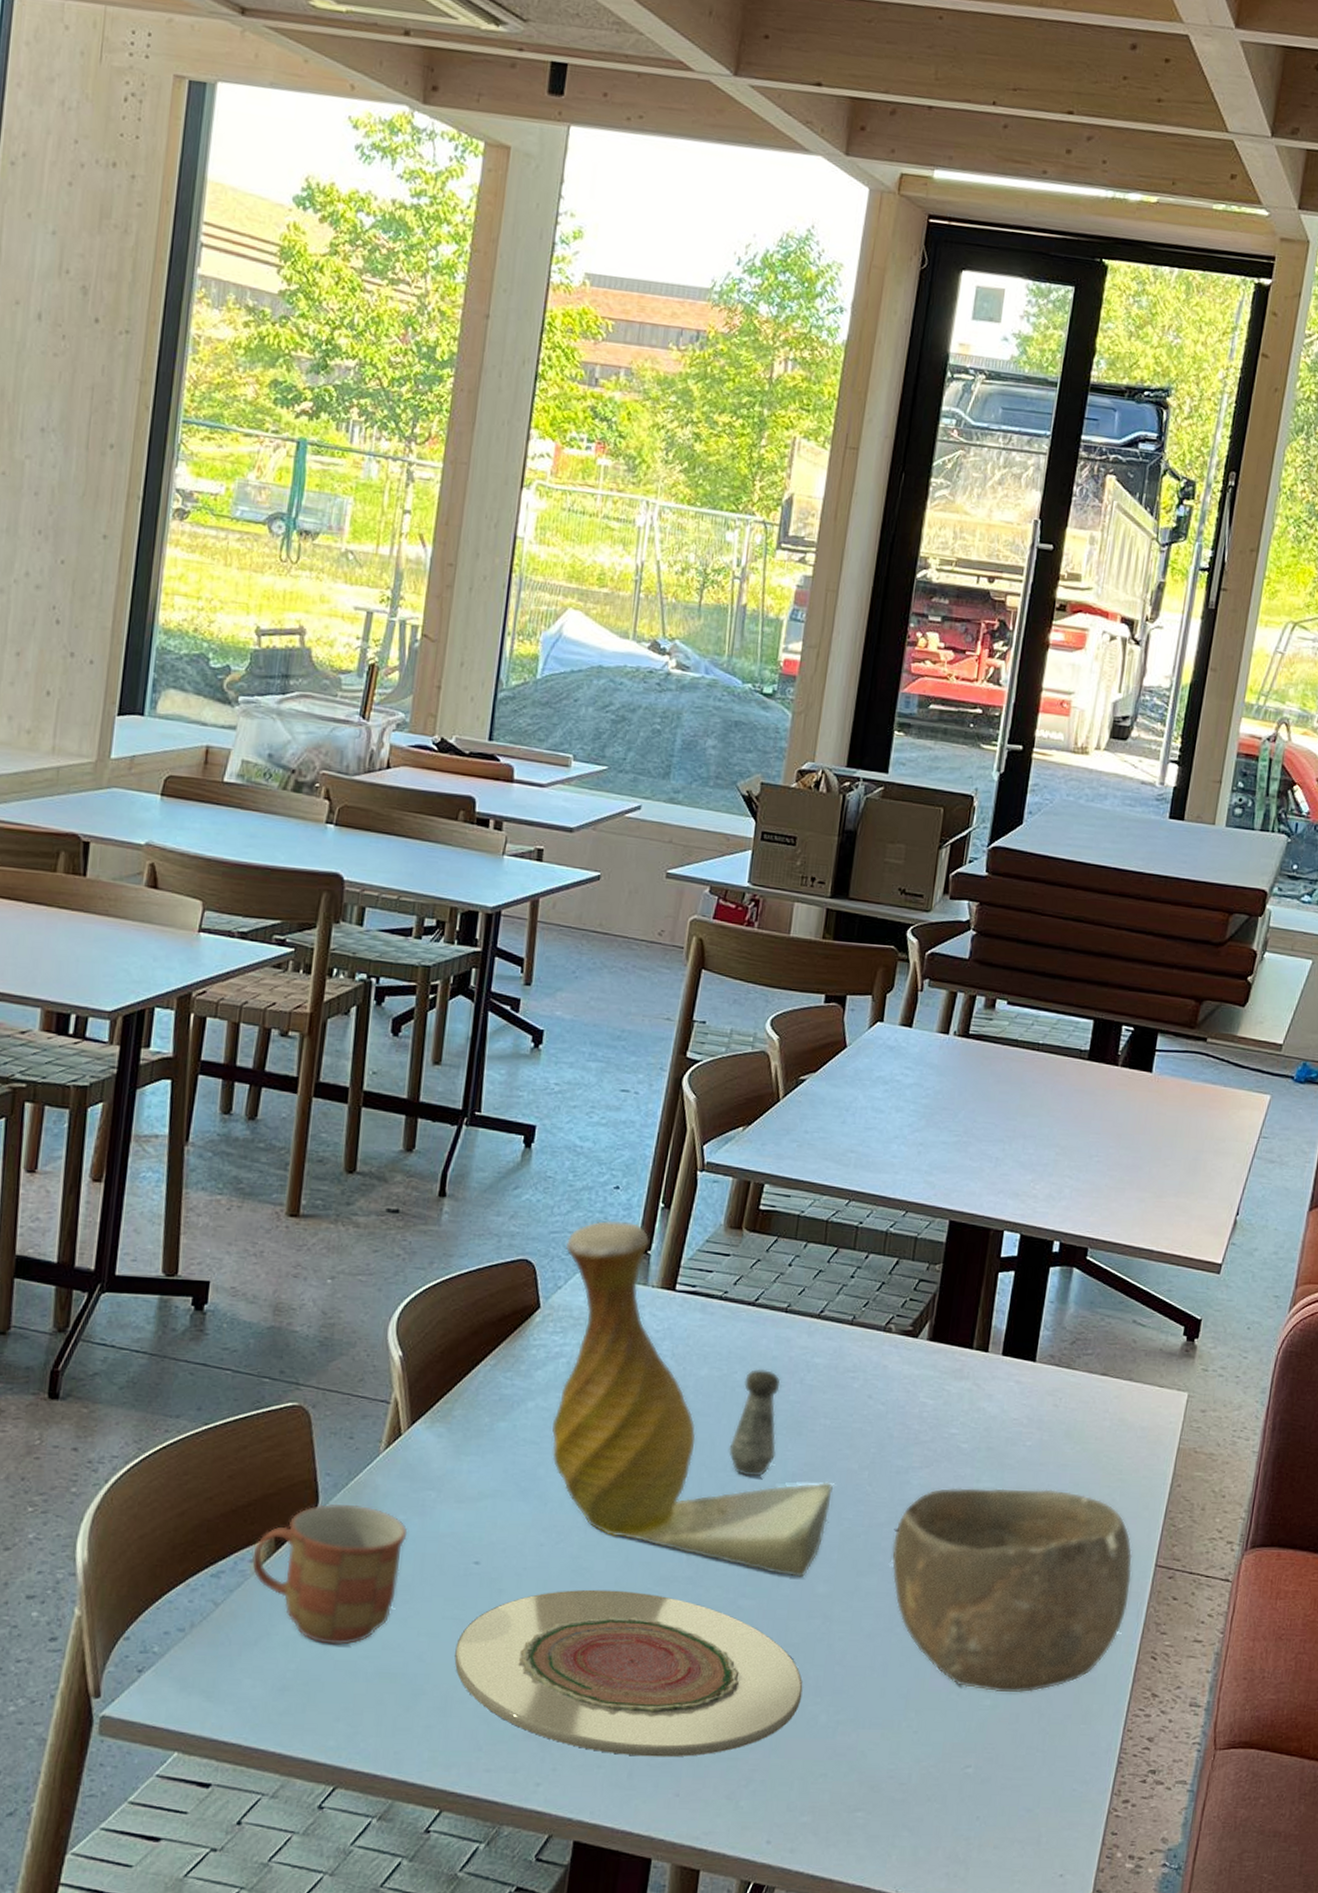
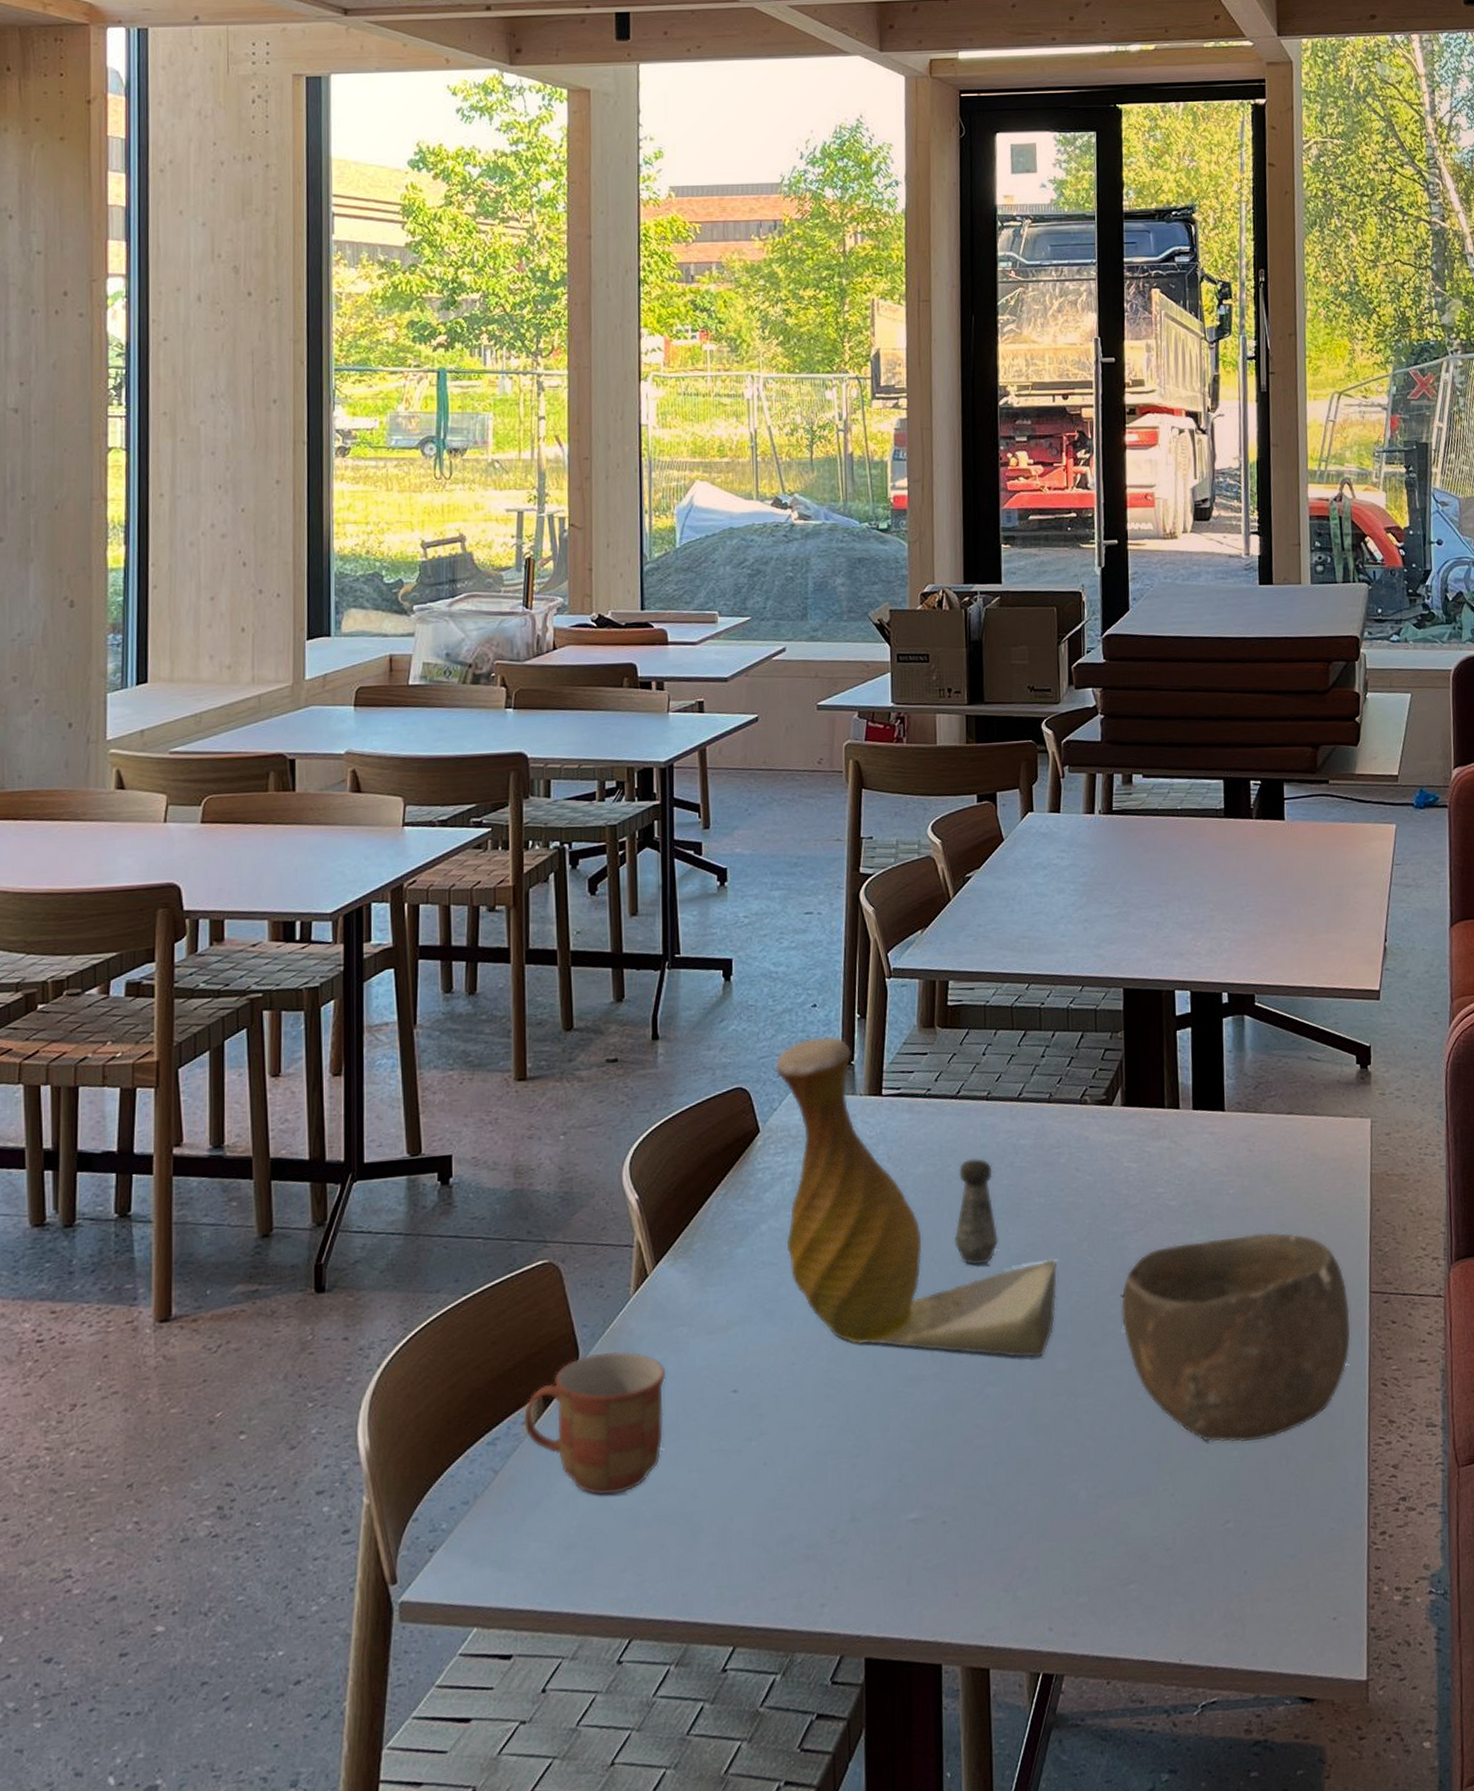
plate: present [454,1589,803,1757] -> none [726,1396,1060,1563]

